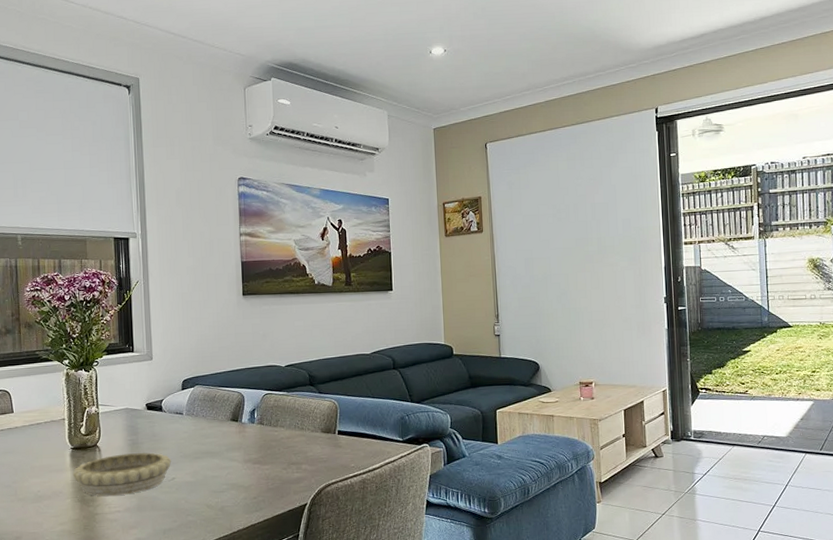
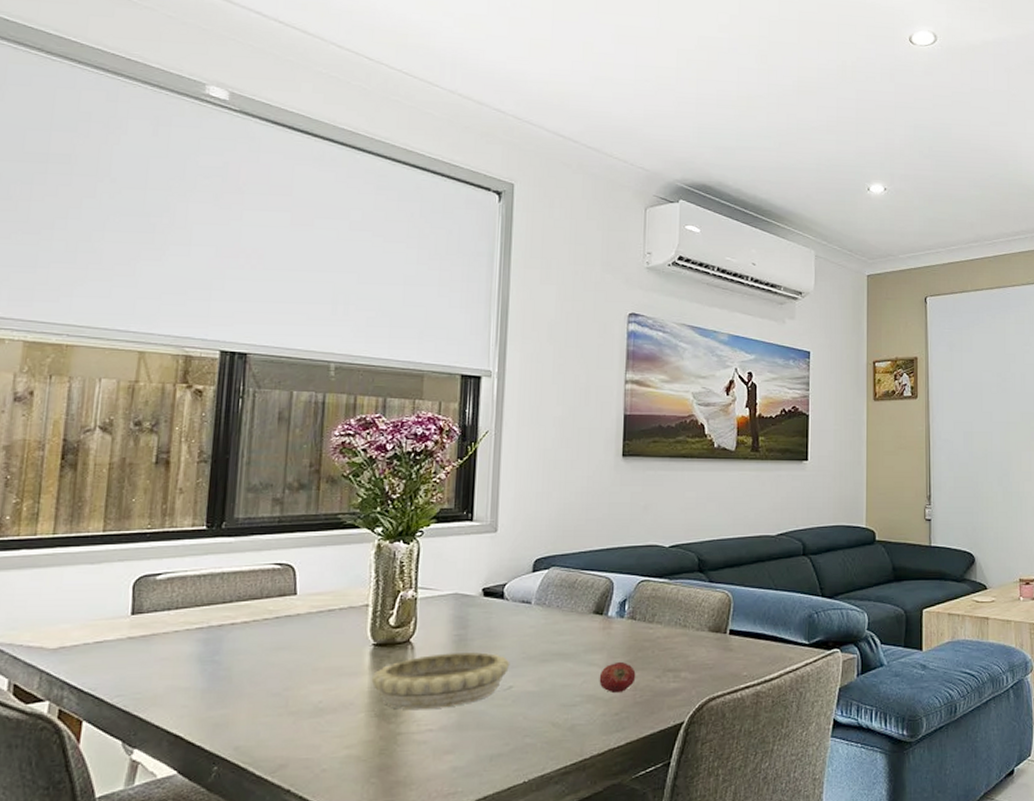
fruit: none [239,457,267,482] -> present [599,661,636,694]

